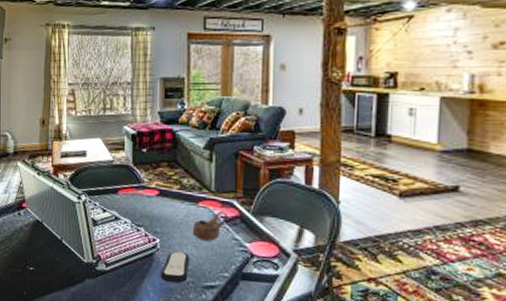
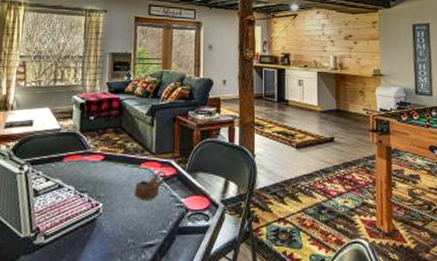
remote control: present [160,251,190,283] -> none [102,214,131,247]

